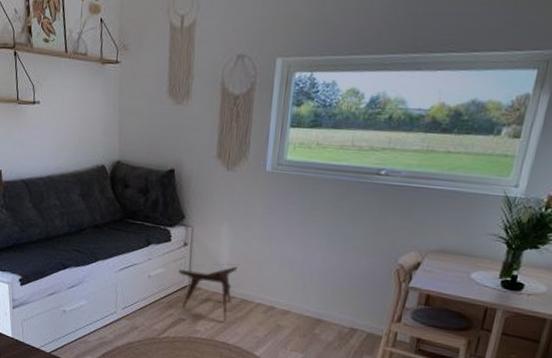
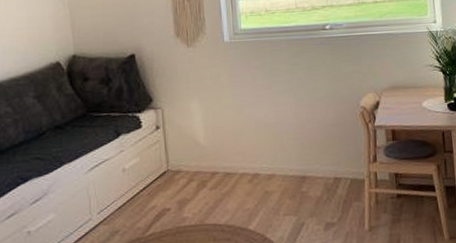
side table: present [176,263,244,322] -> none [152,137,224,201]

